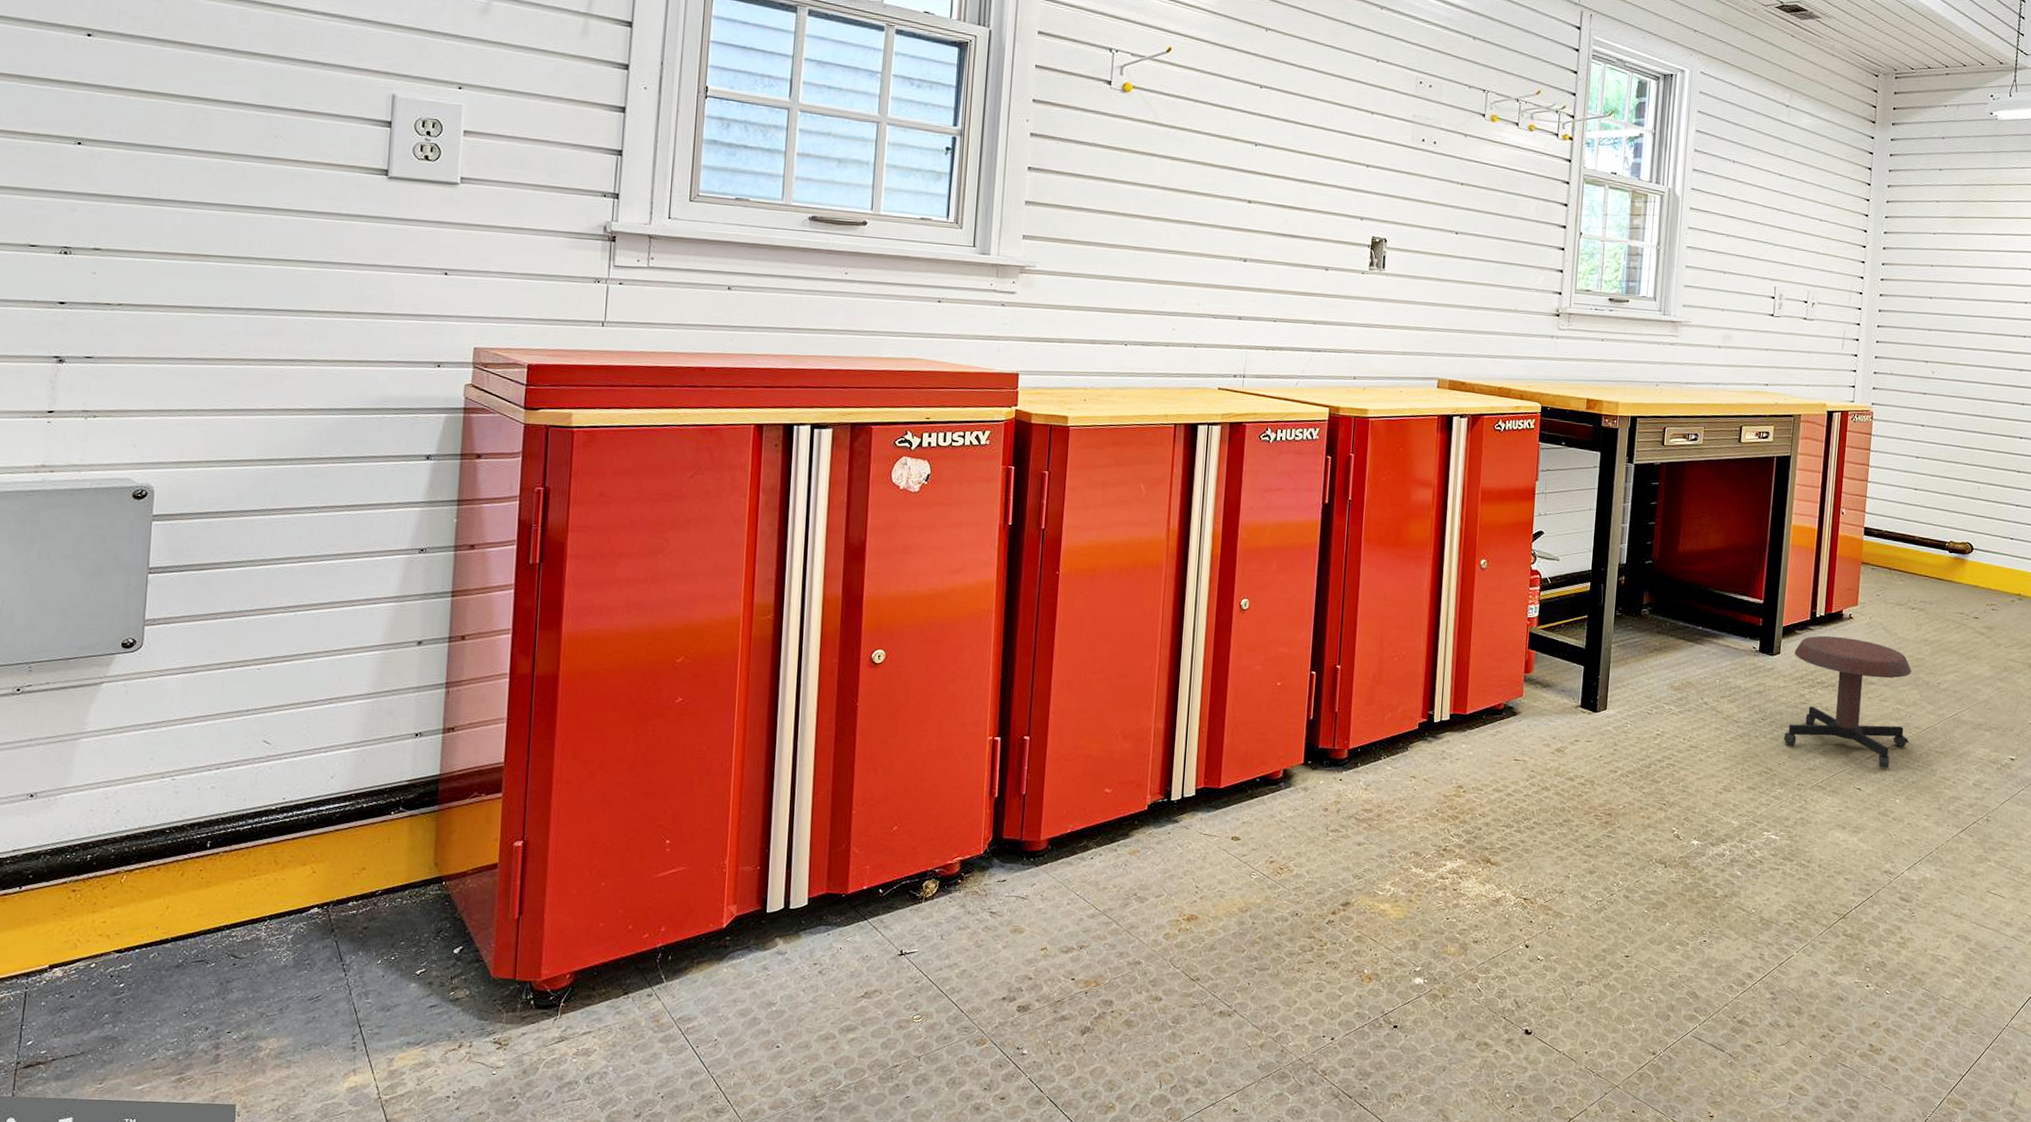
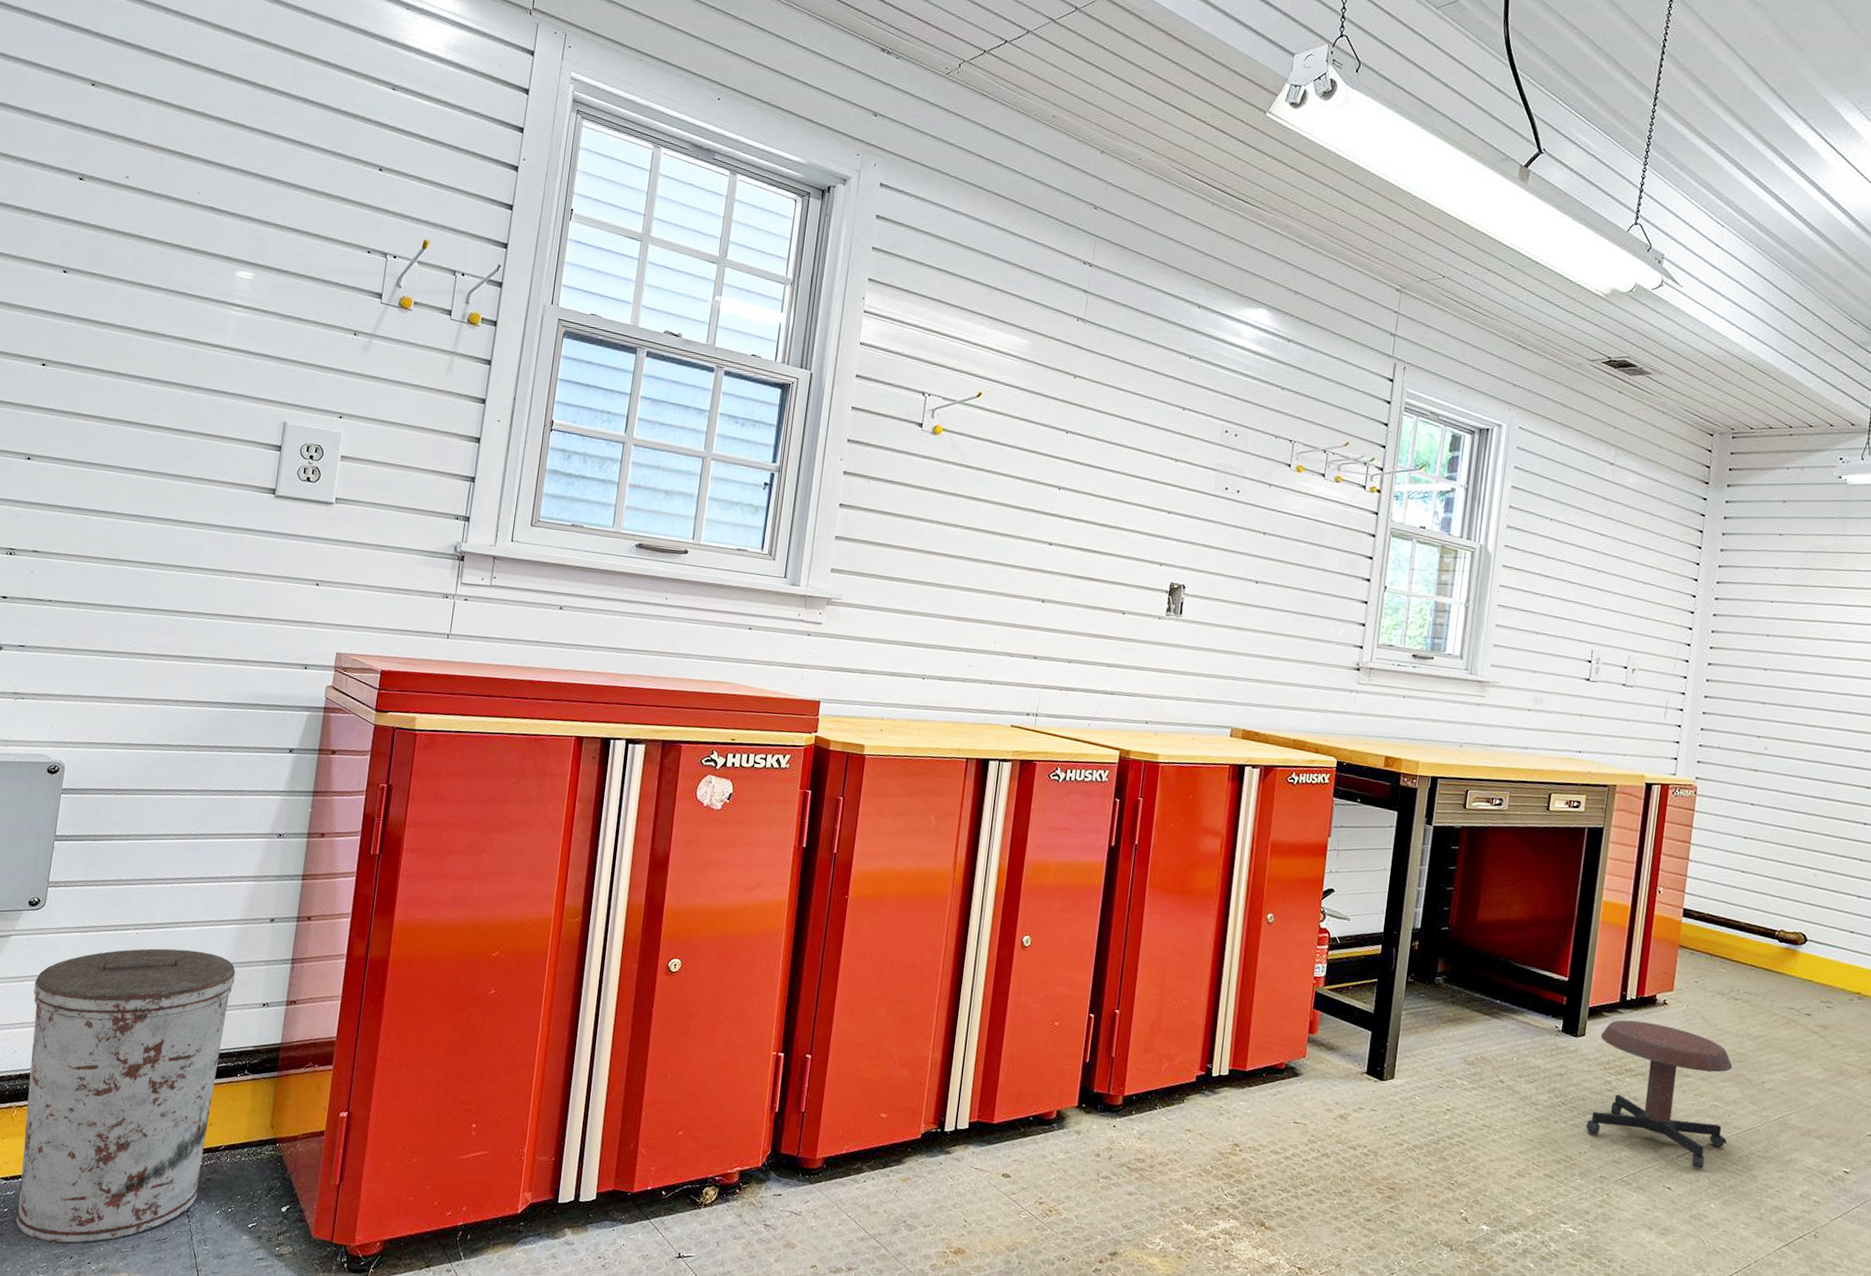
trash can: none [135,682,380,1015] -> present [16,948,236,1244]

